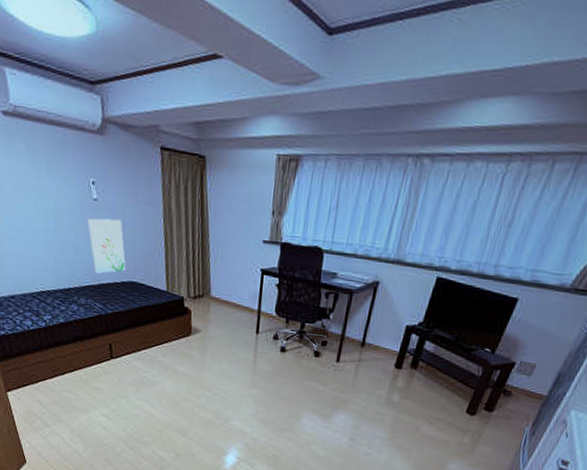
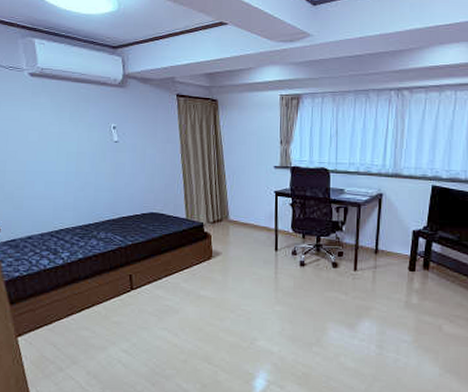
wall art: present [87,218,126,274] -> none [108,158,146,208]

